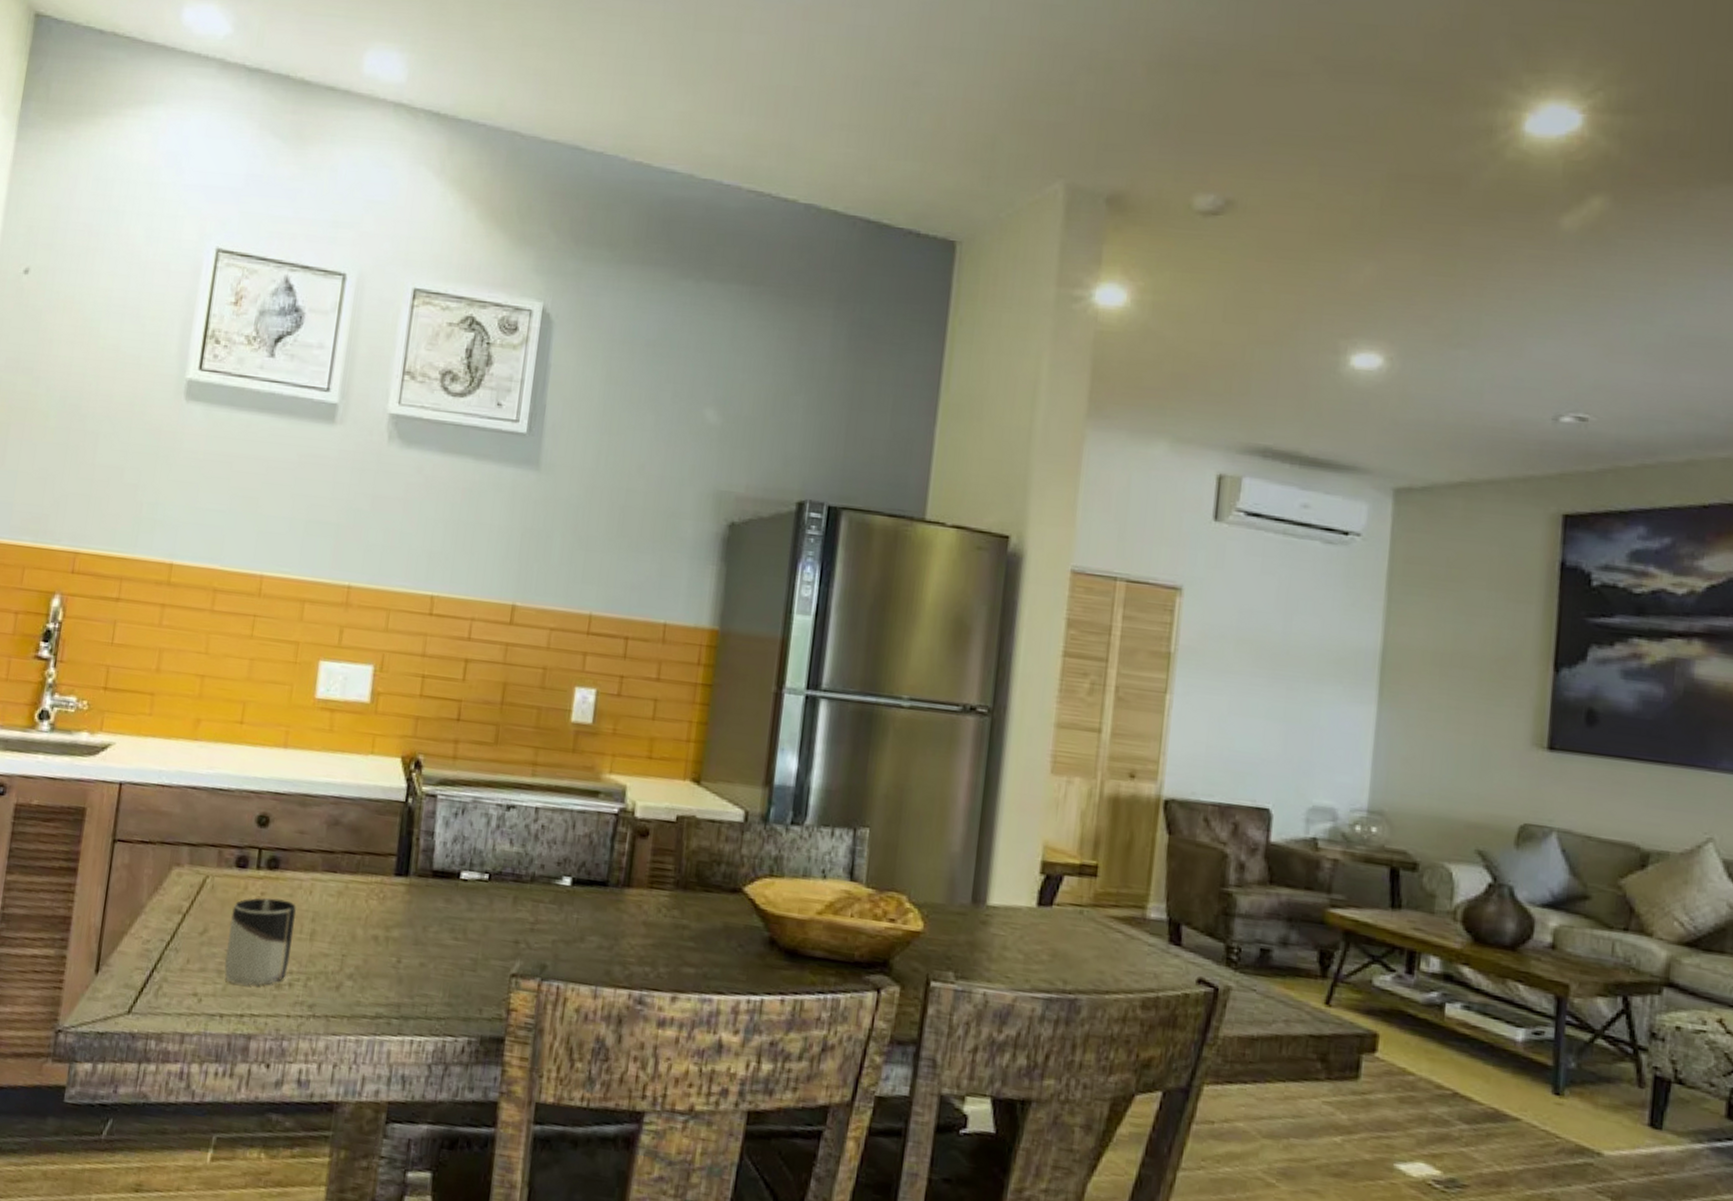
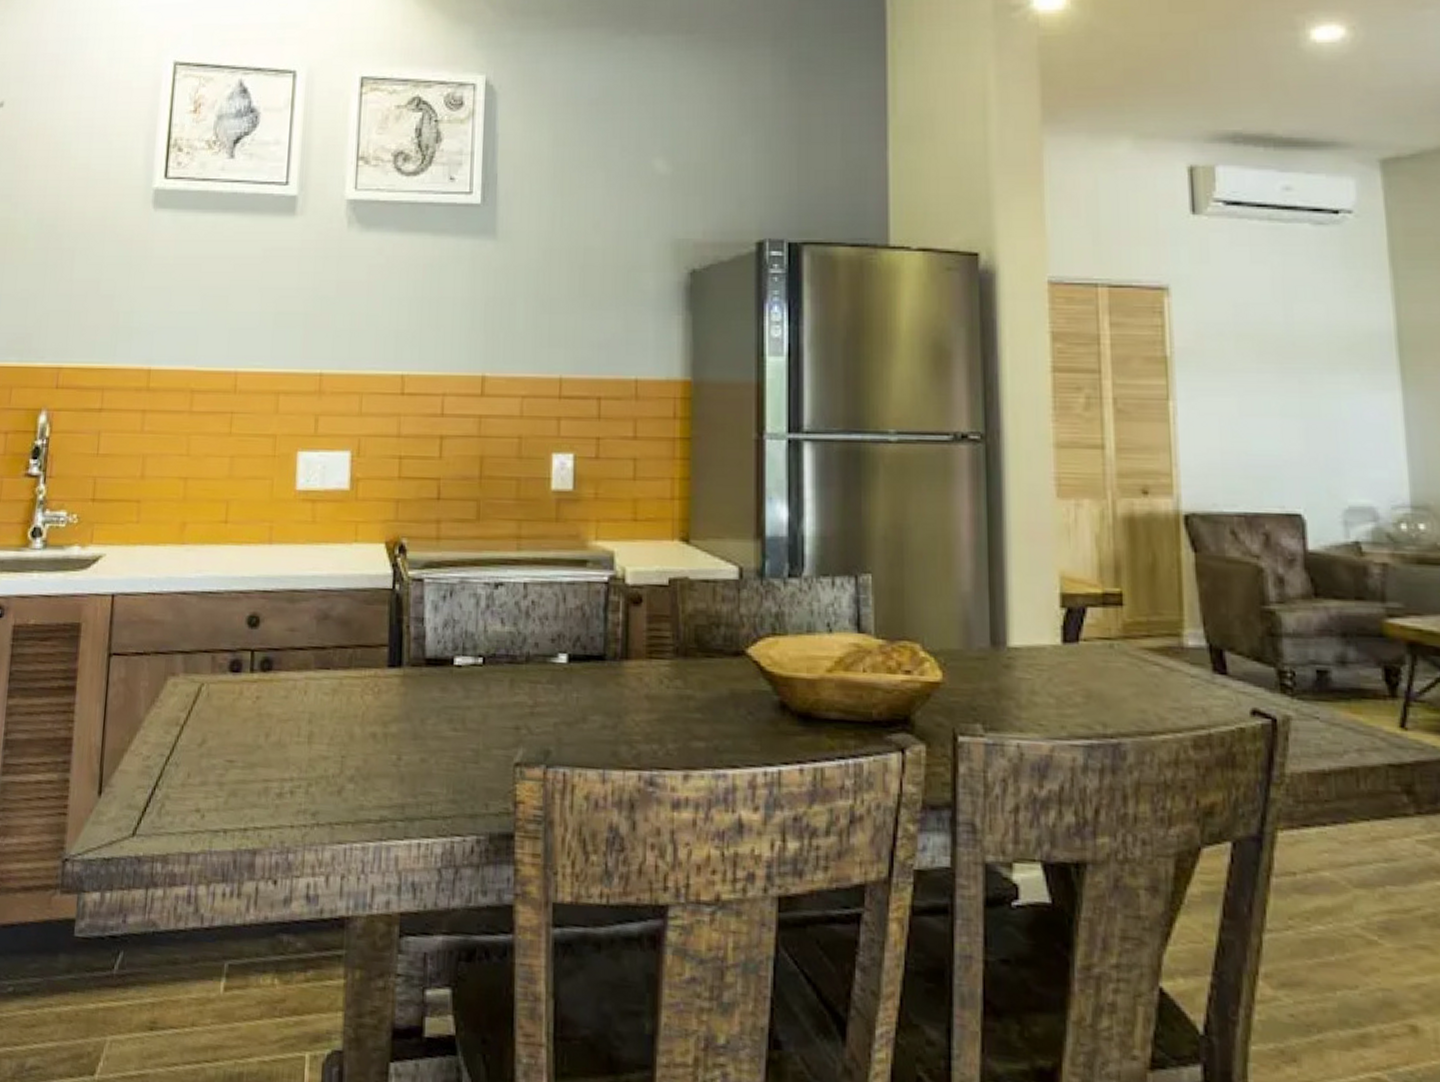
cup: present [224,897,296,986] -> none [225,701,292,797]

